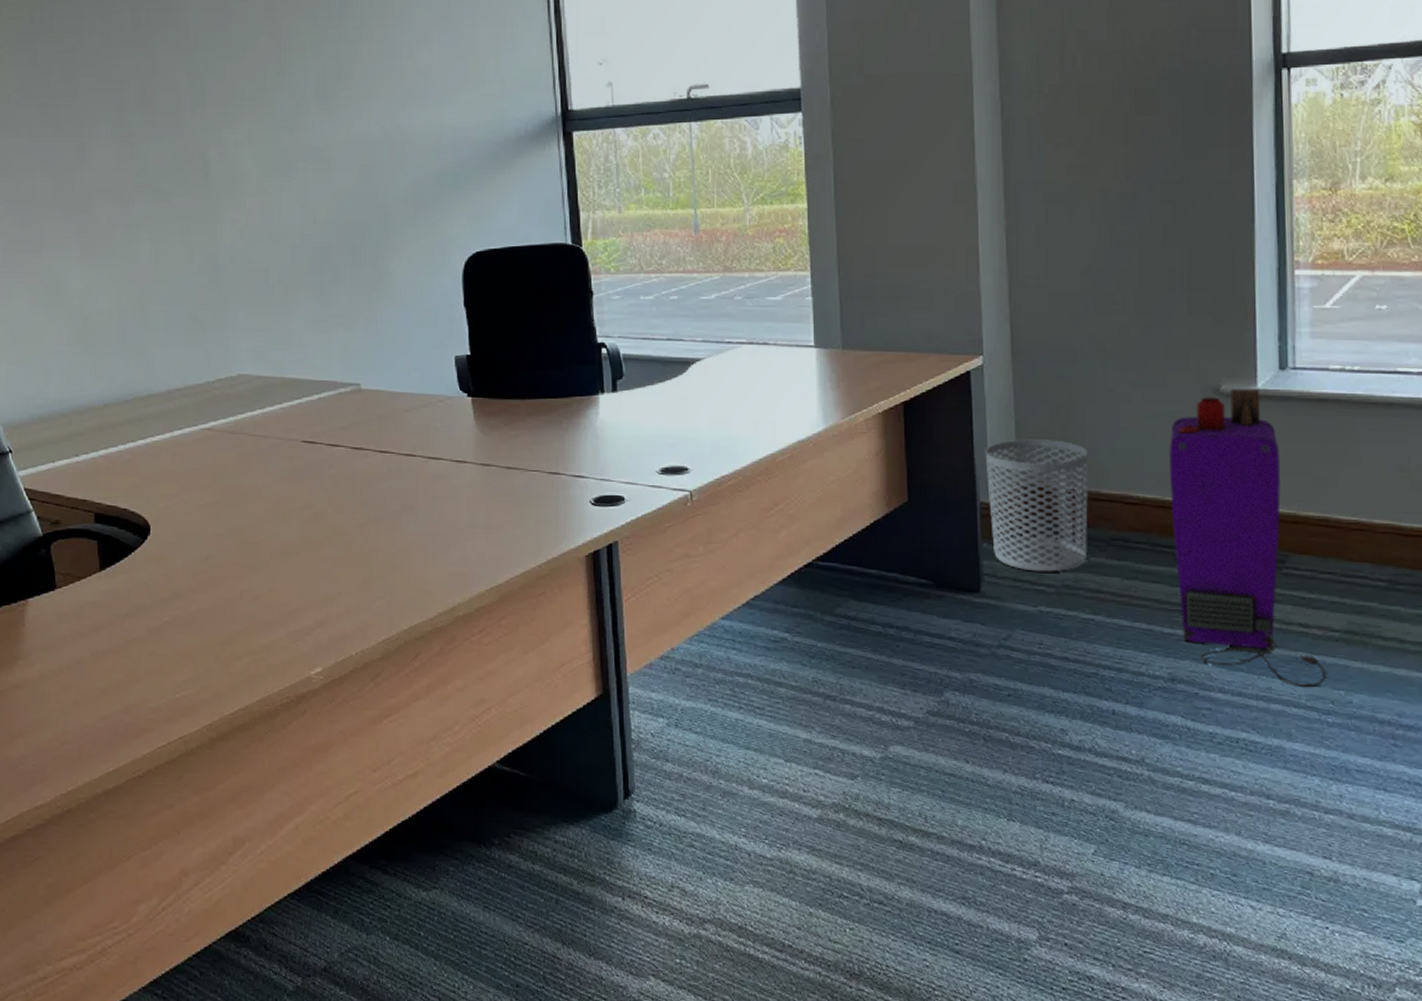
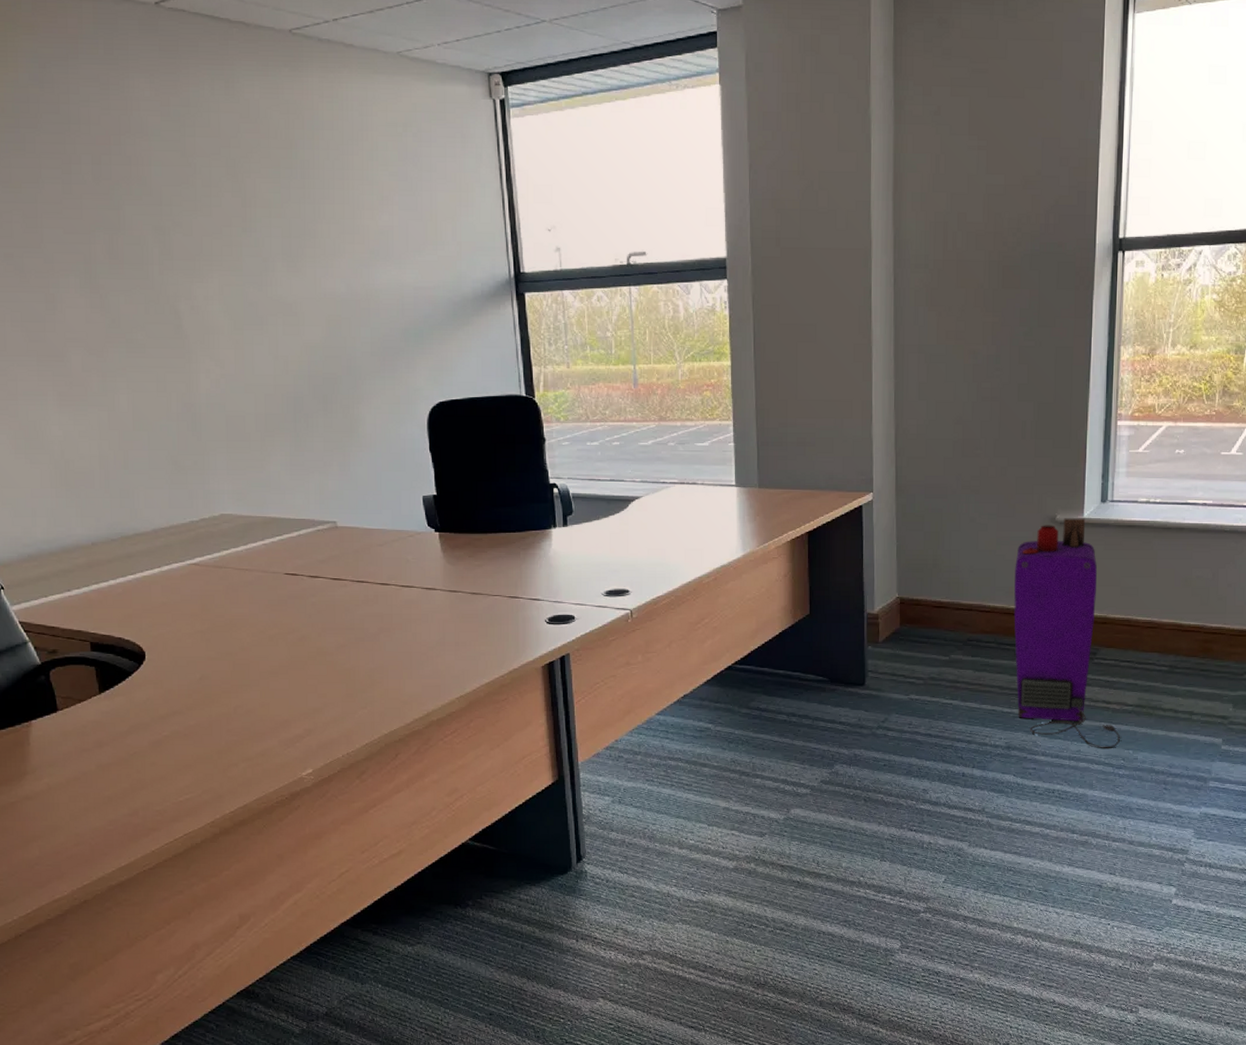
waste bin: present [985,439,1089,572] -> none [872,561,953,668]

